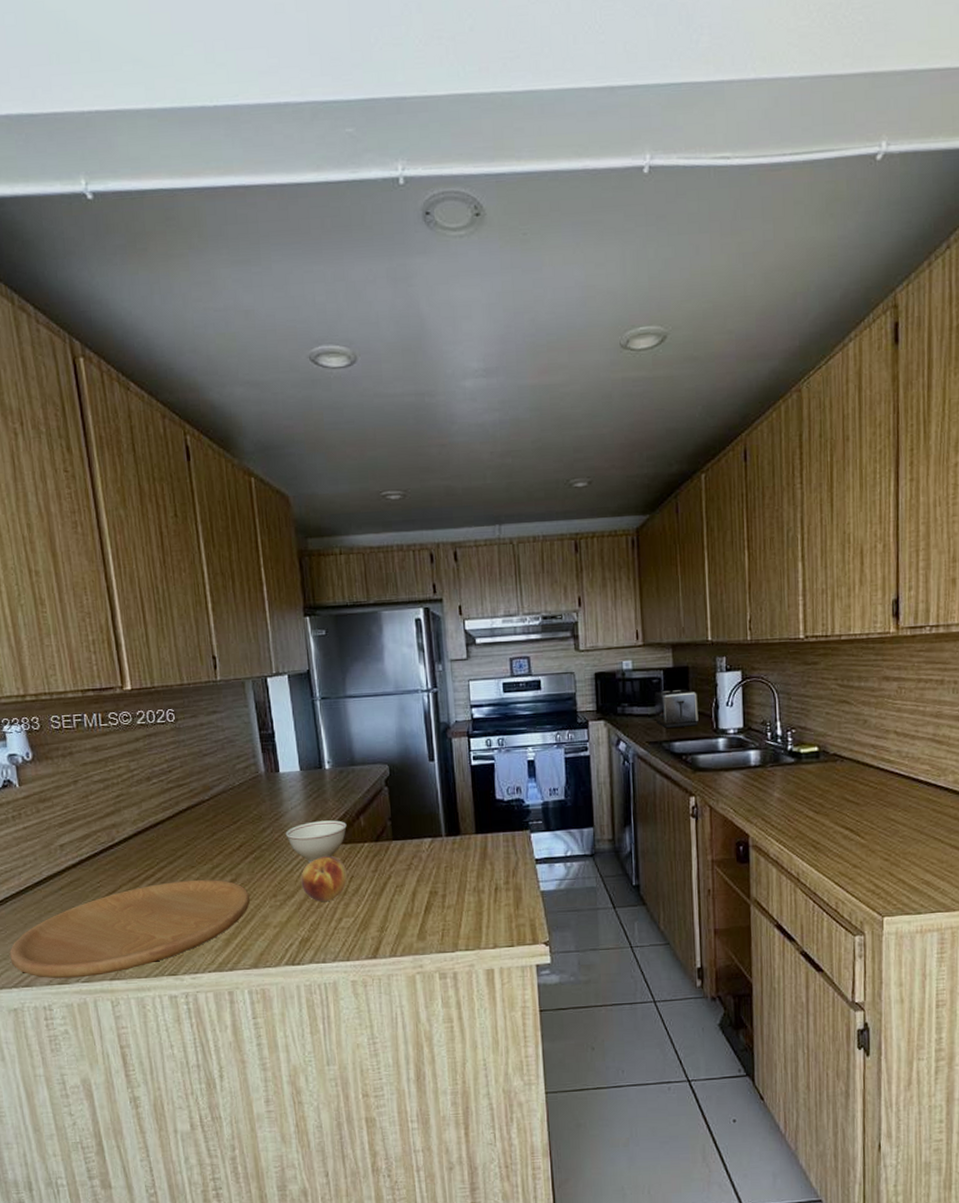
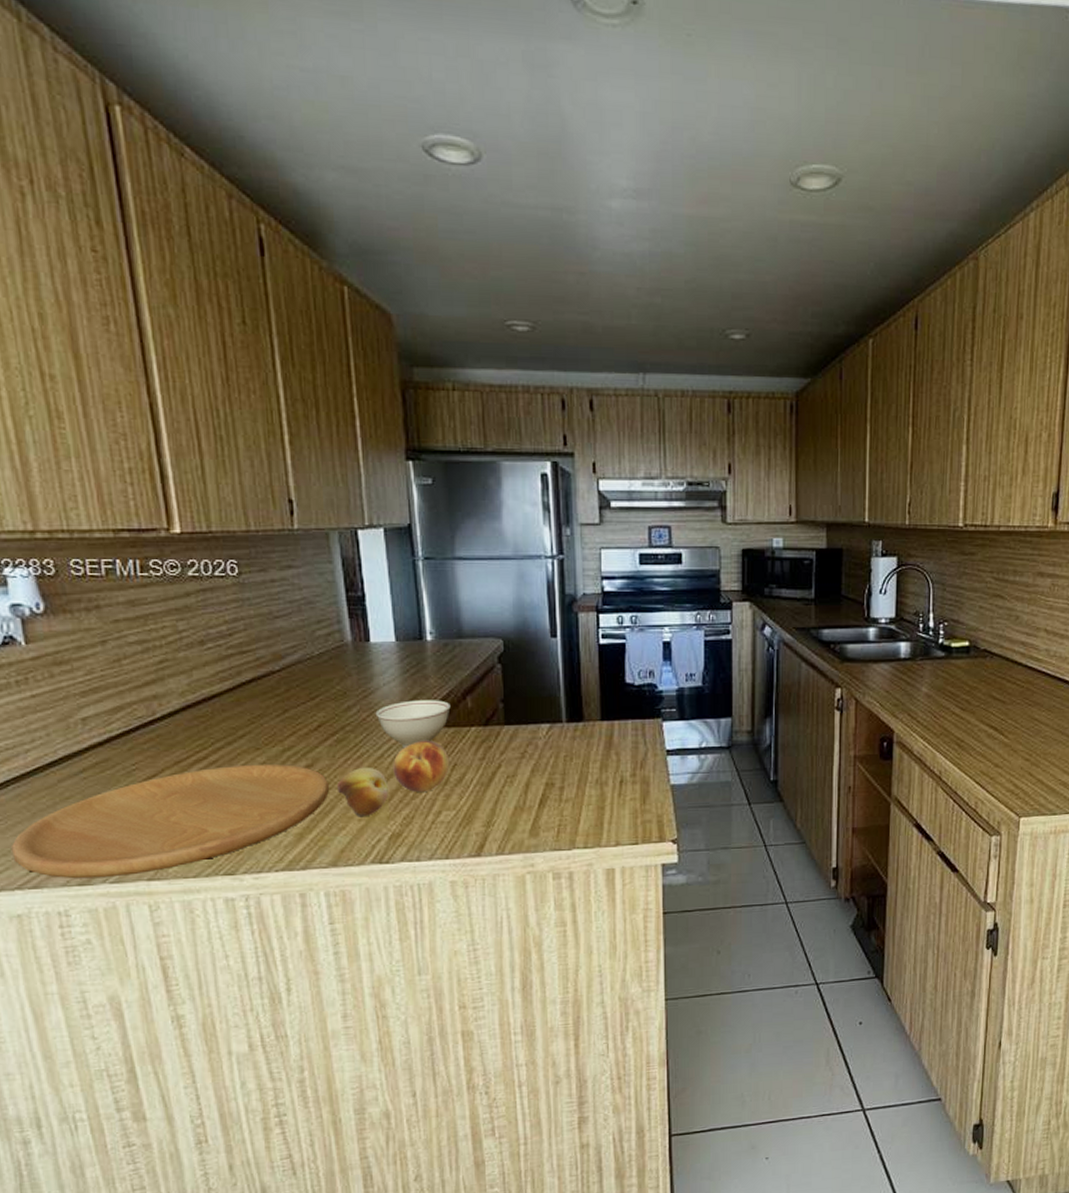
fruit: none [255,880,298,925] -> present [336,766,388,817]
toaster: present [654,689,699,729] -> none [804,572,850,615]

